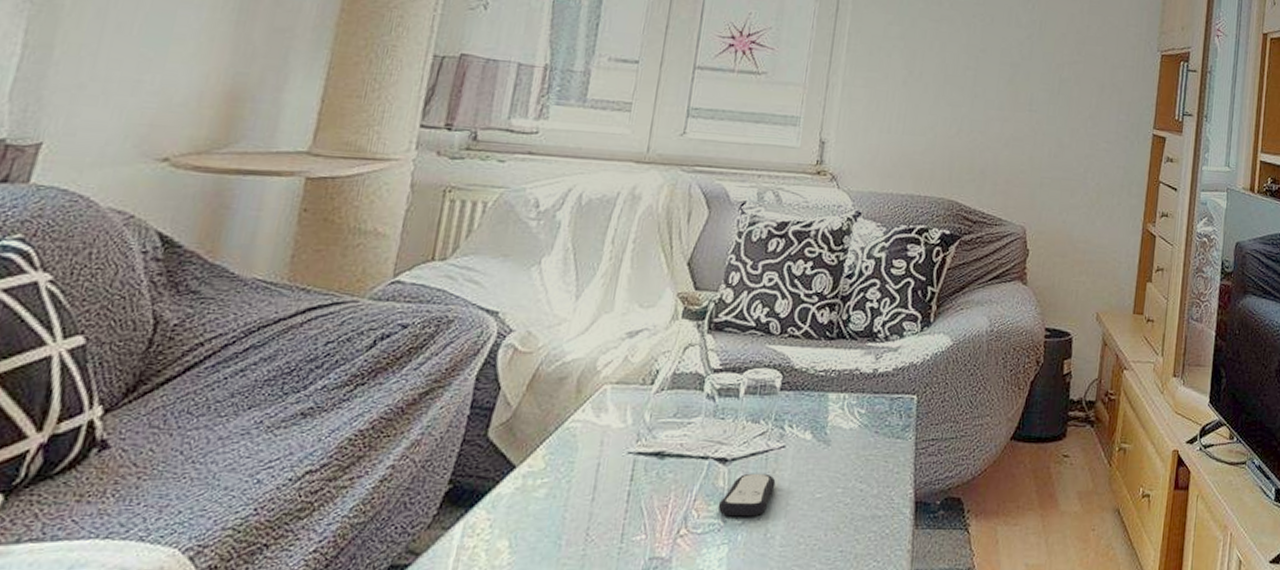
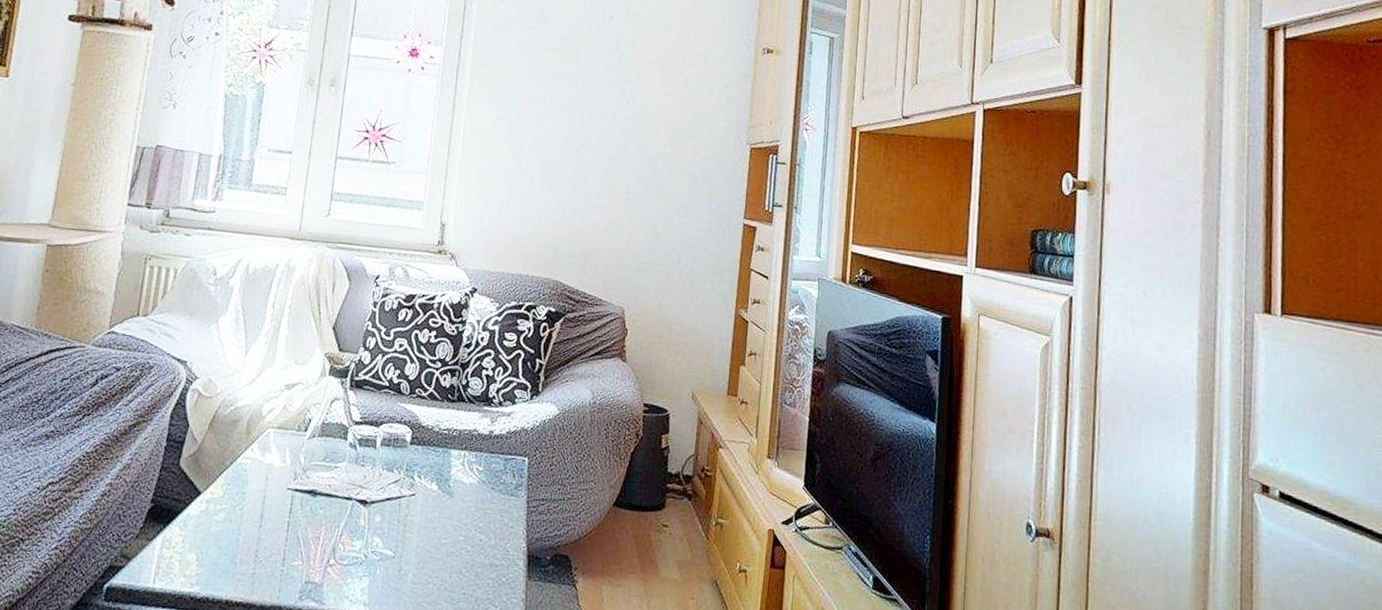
remote control: present [718,473,776,517] -> none [360,515,408,555]

